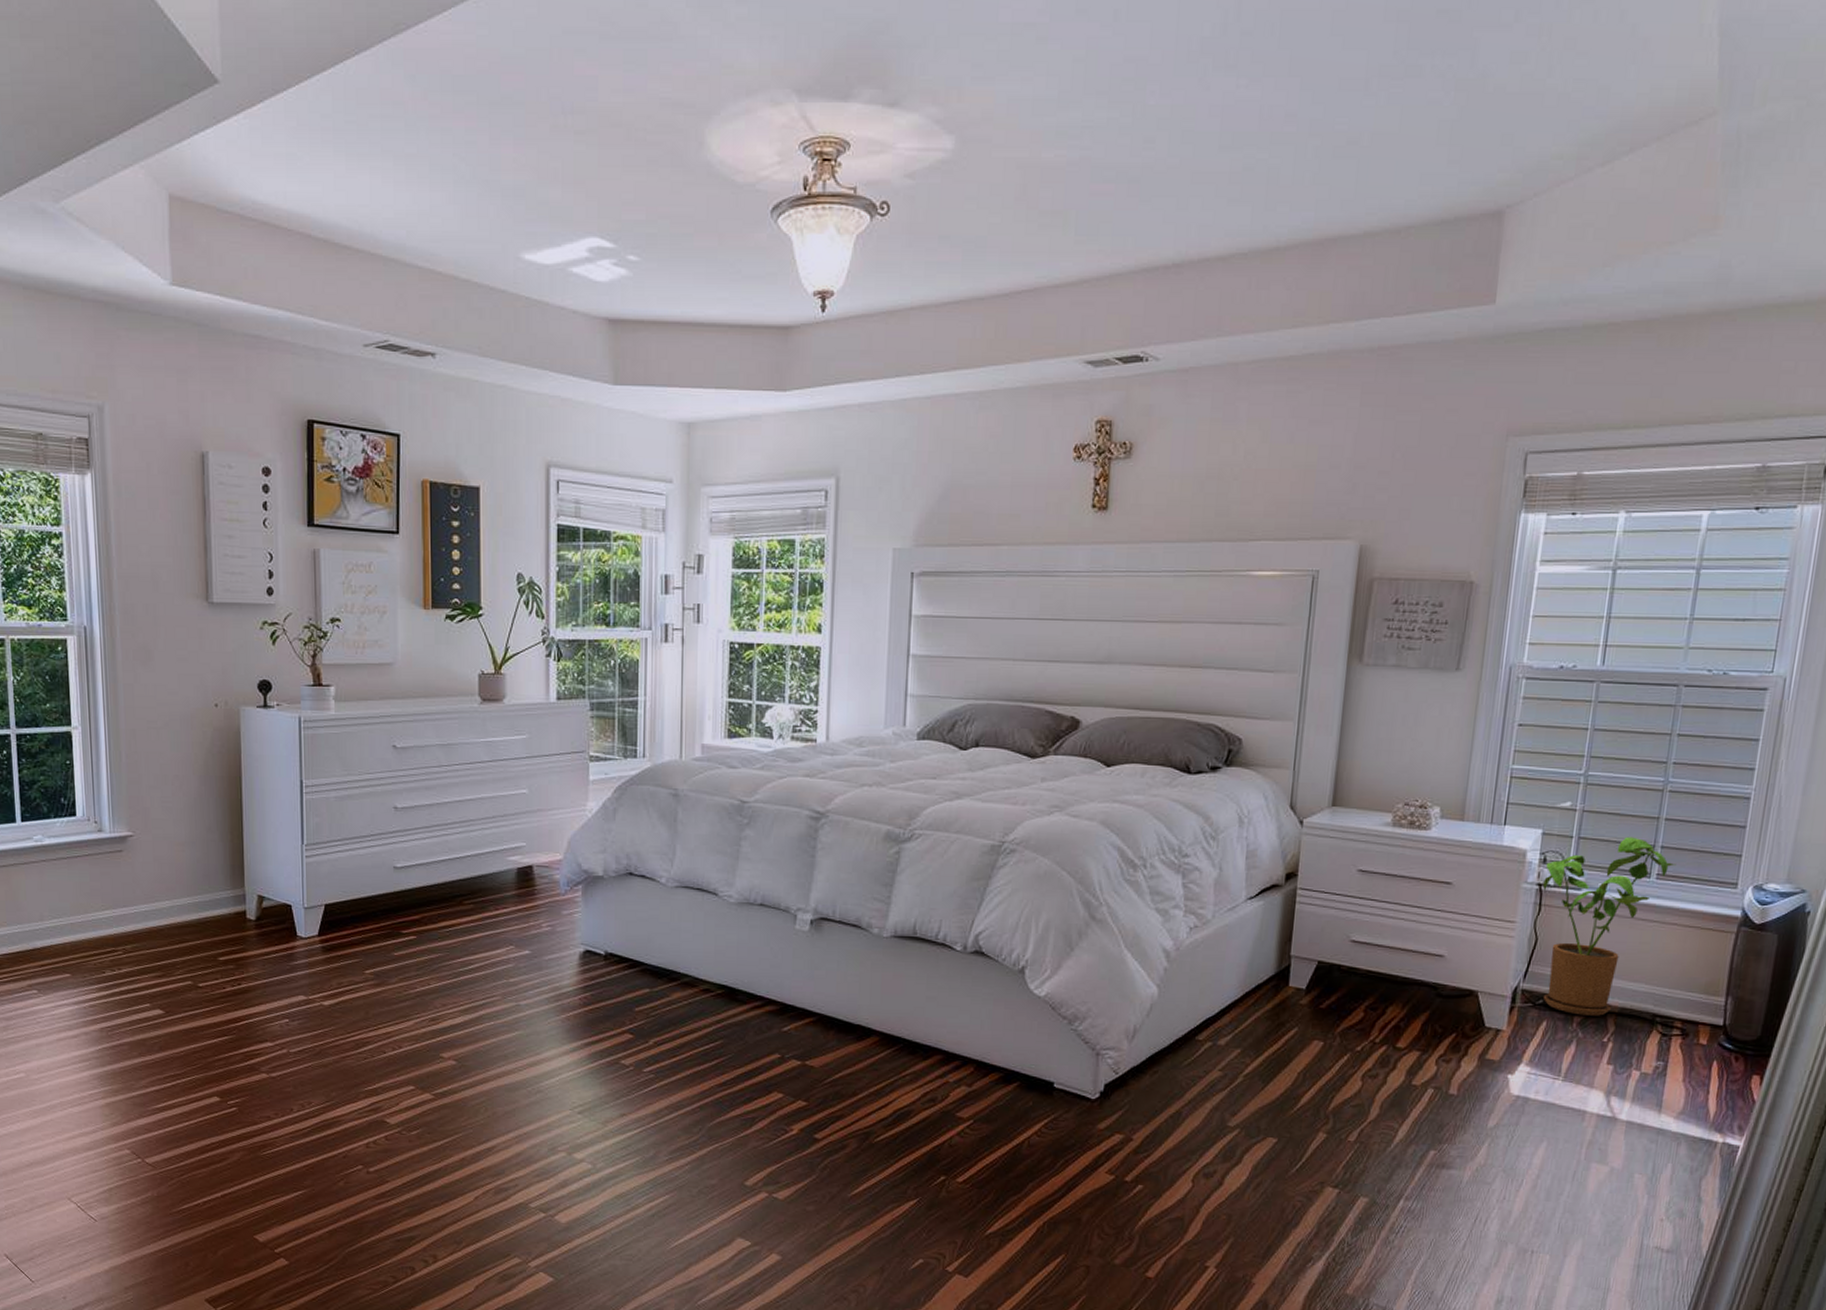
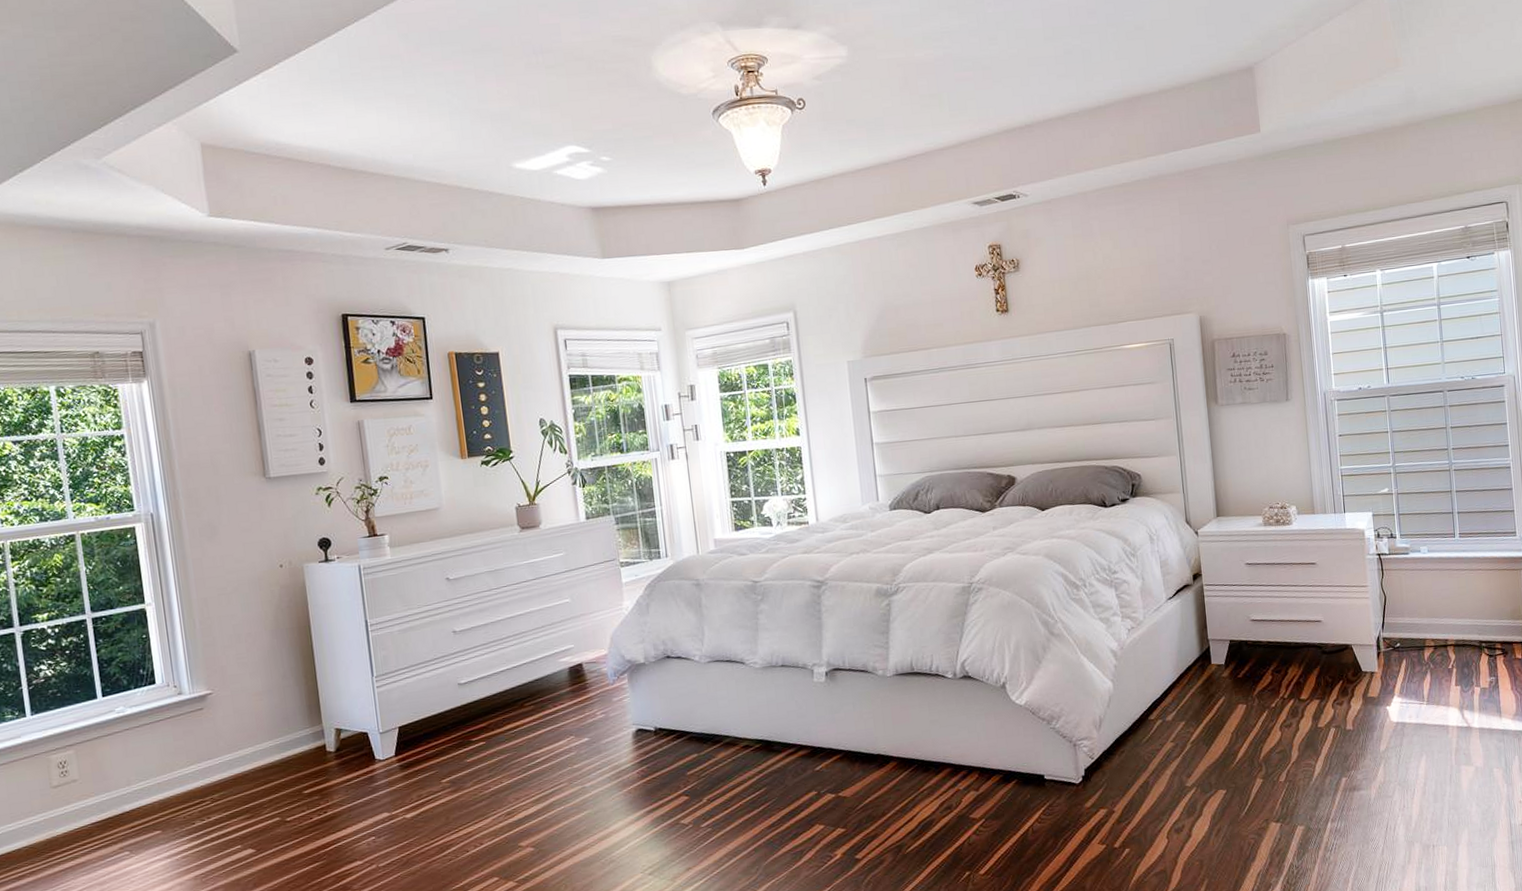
house plant: present [1543,836,1677,1016] -> none [1380,508,1471,651]

